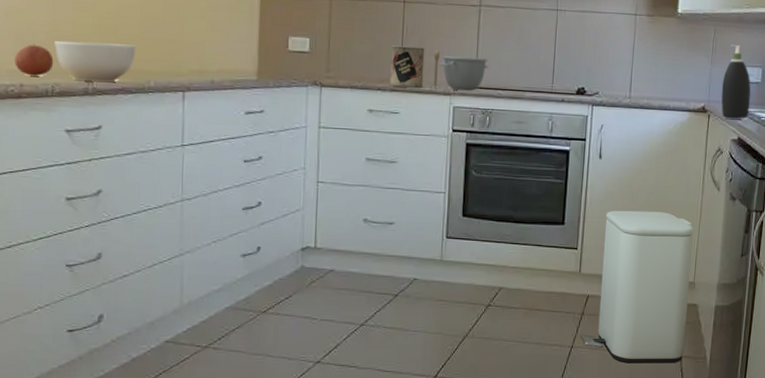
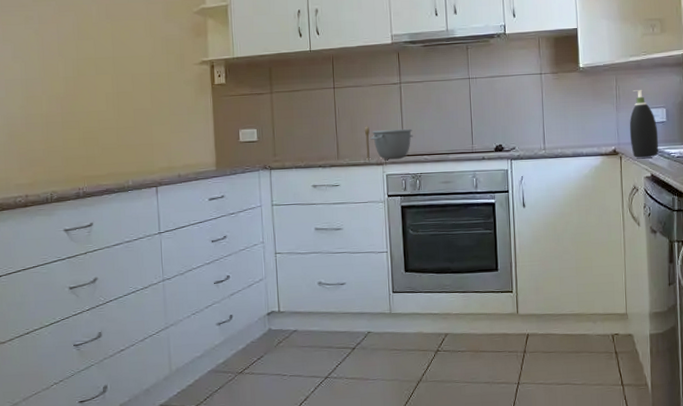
fruit: present [15,44,54,76] -> none [20,160,51,187]
bowl: present [54,40,137,83] -> none [50,152,116,187]
tin can: present [389,45,425,88] -> none [327,125,358,163]
pedal bin: present [579,210,694,363] -> none [524,250,625,395]

